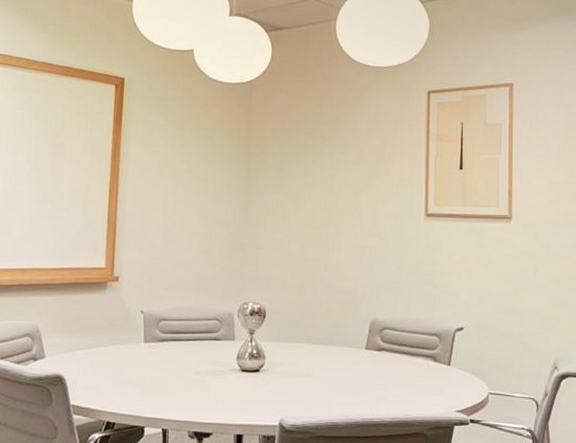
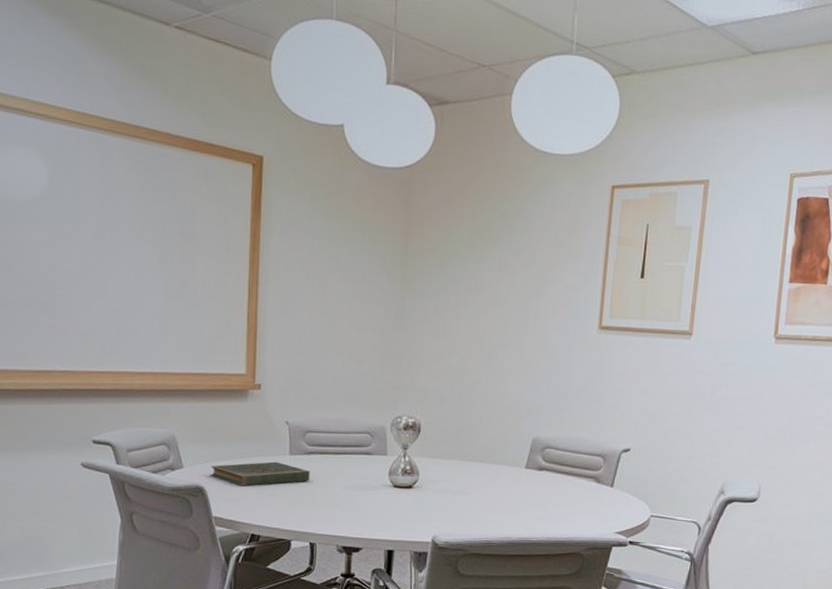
book: none [69,349,163,375] -> present [210,461,310,487]

